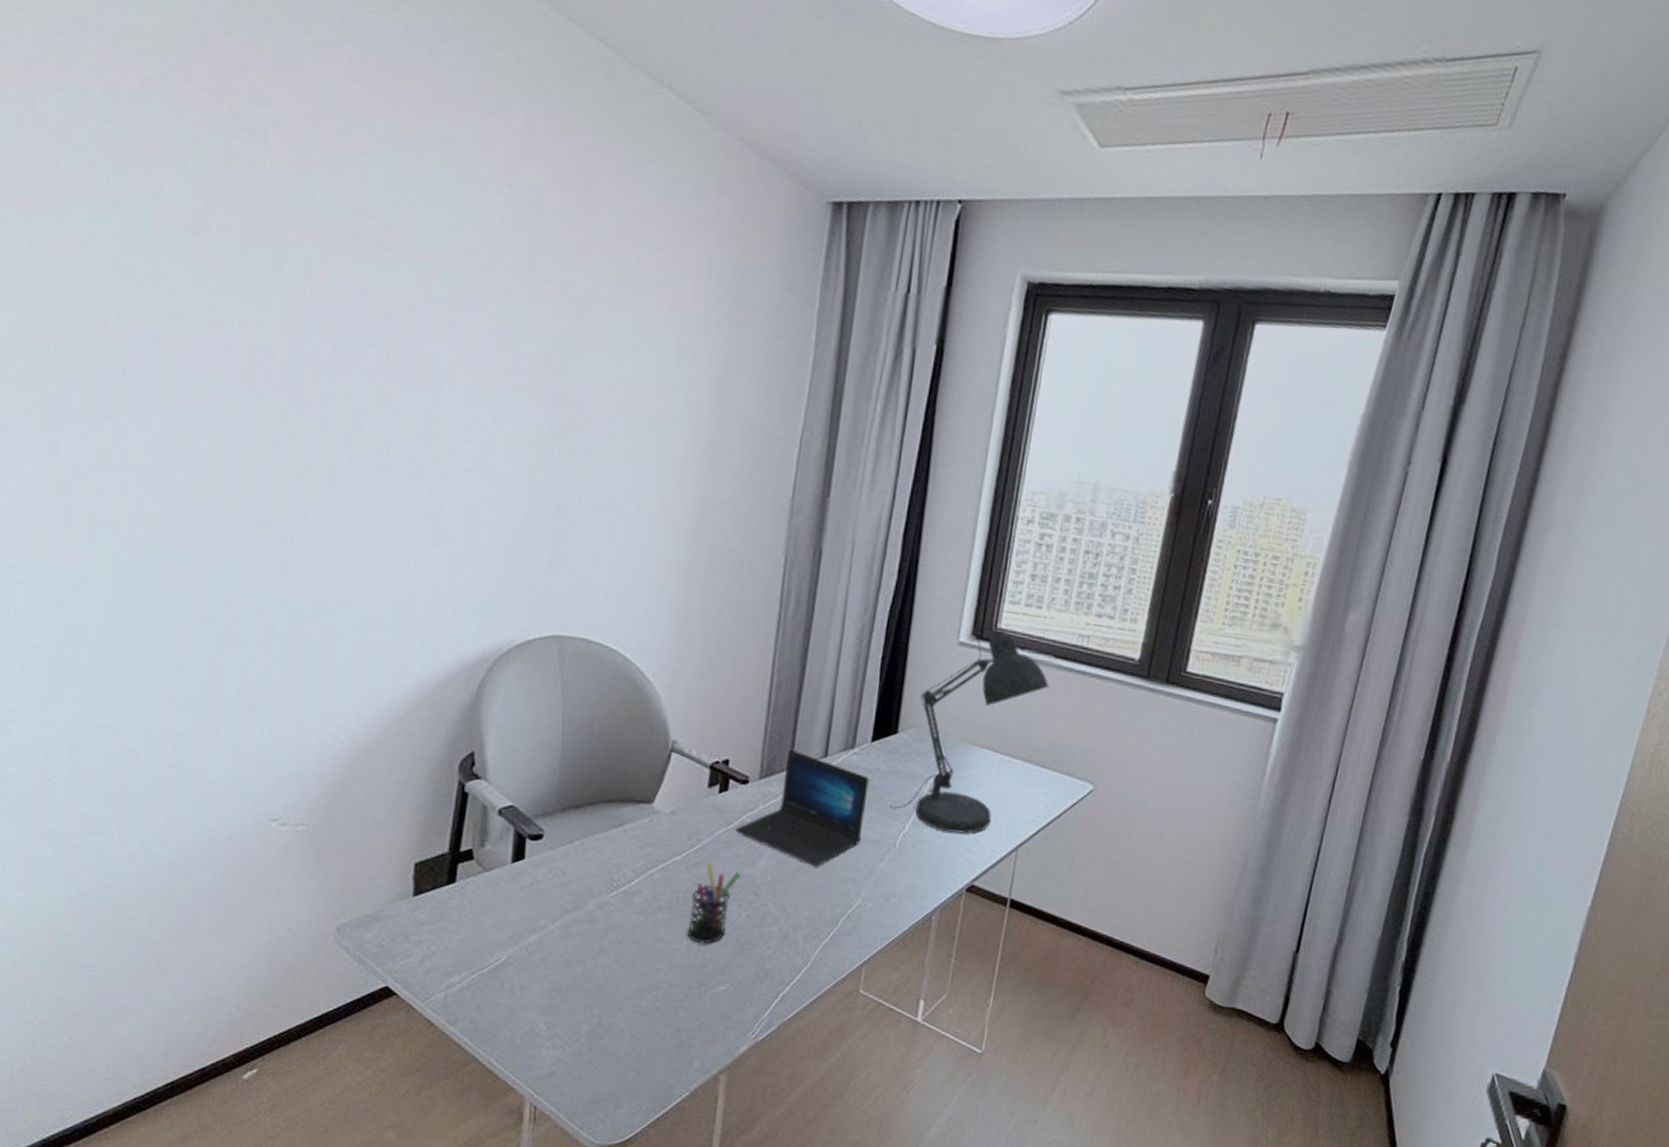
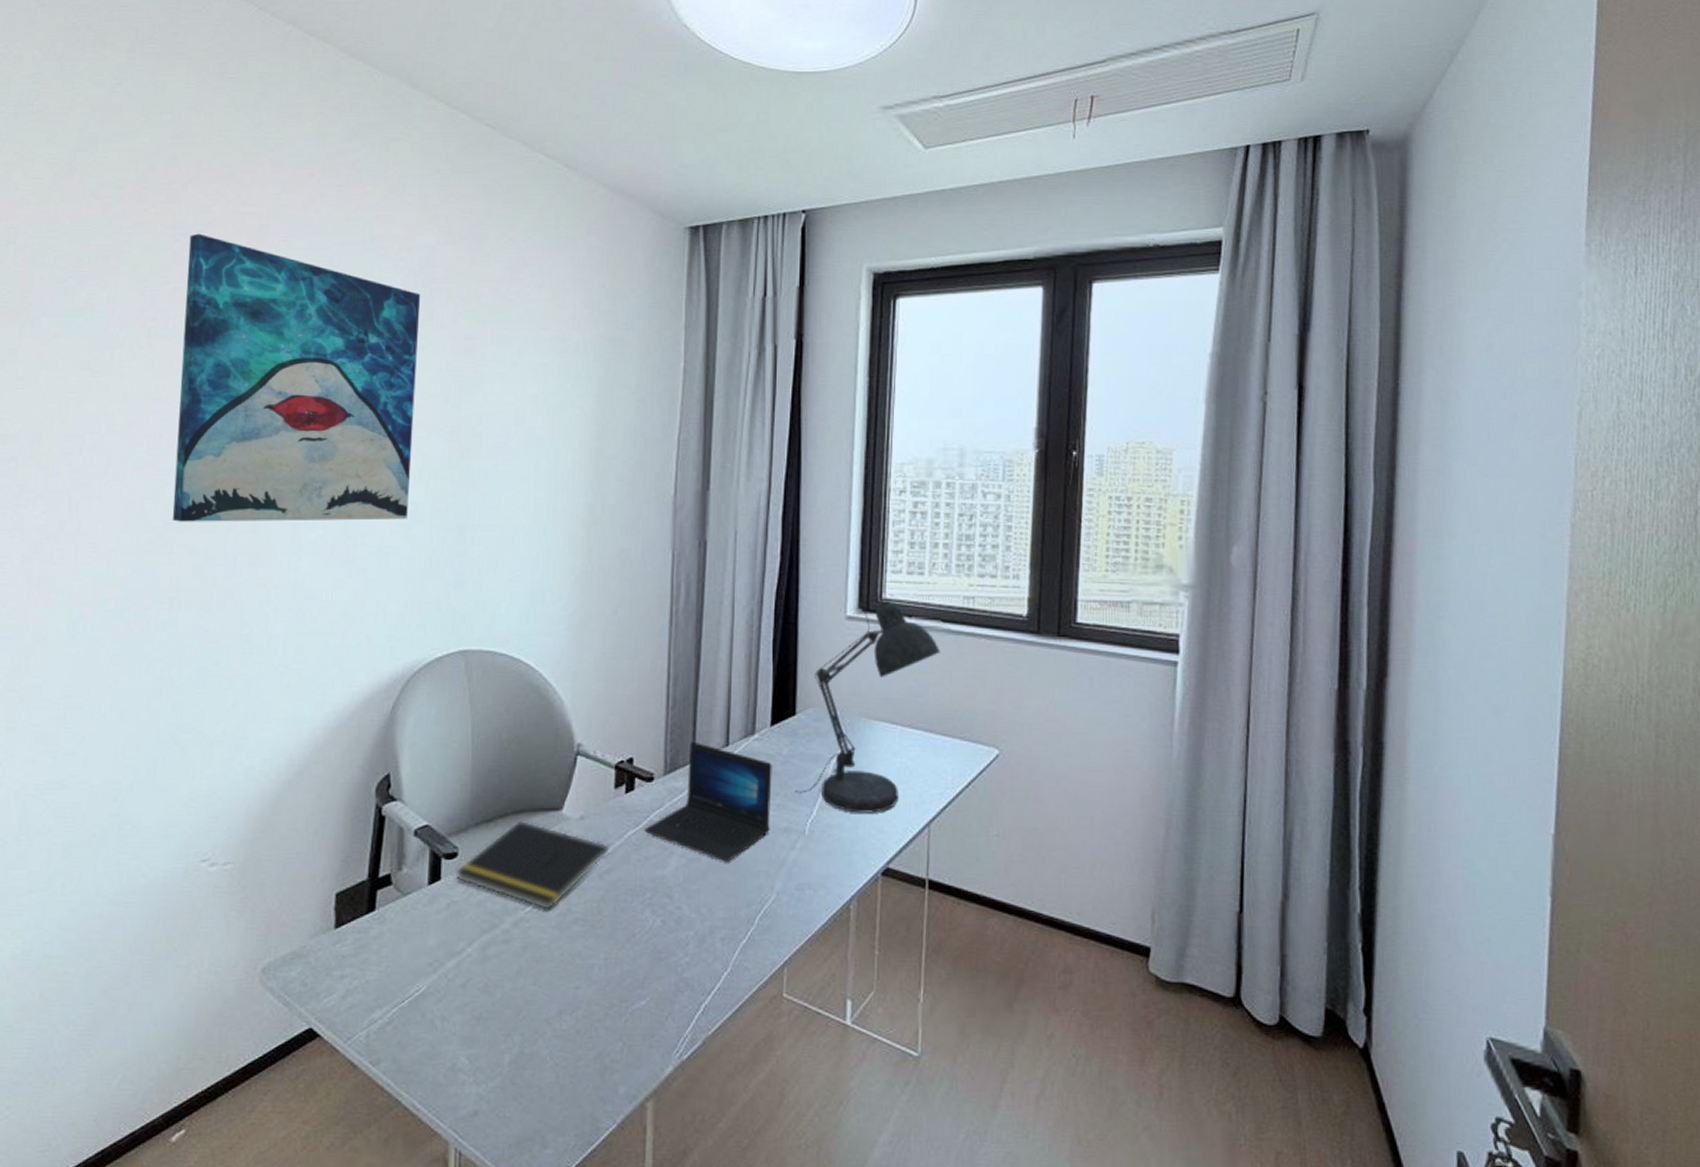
wall art: none [233,130,523,492] -> present [172,233,421,522]
notepad: none [540,809,699,897] -> present [456,820,609,910]
pen holder: present [686,862,741,945] -> none [602,867,653,956]

